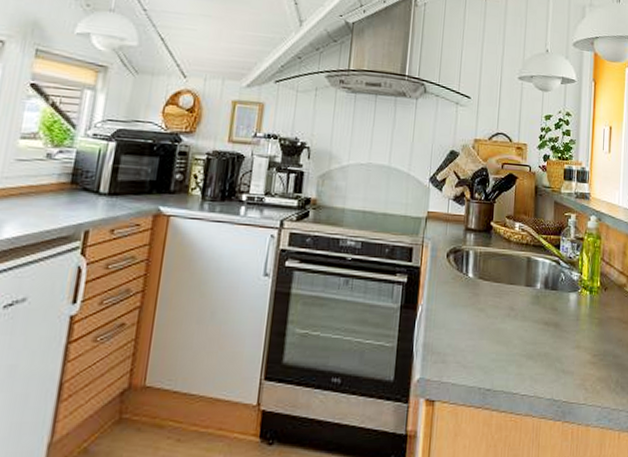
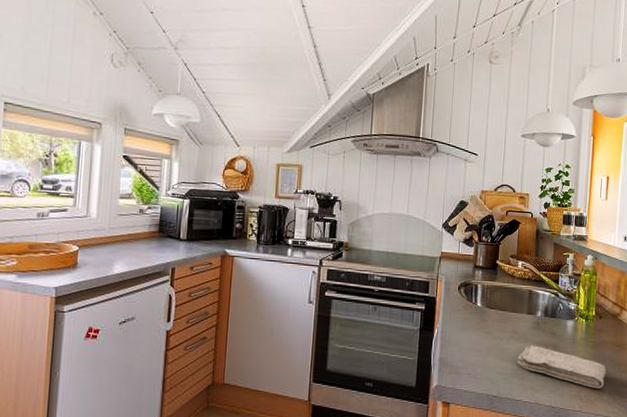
washcloth: none [514,324,614,375] -> present [517,345,607,388]

